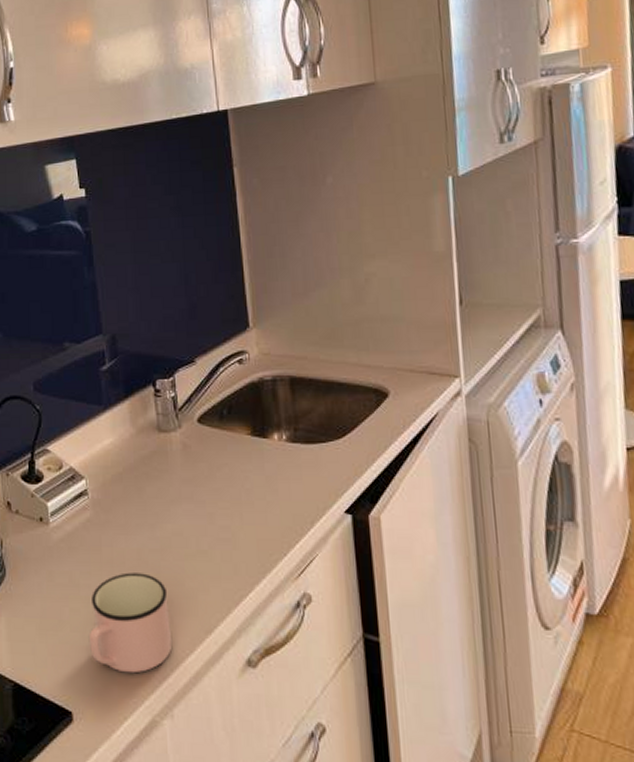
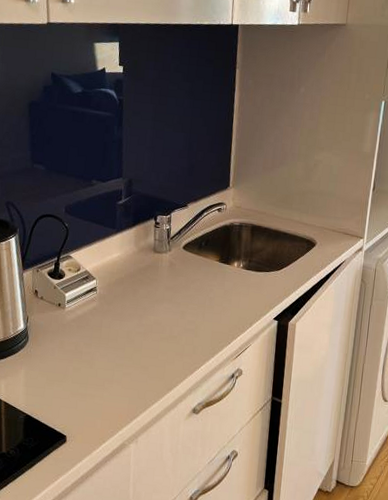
mug: present [88,572,173,674] -> none [84,346,144,413]

